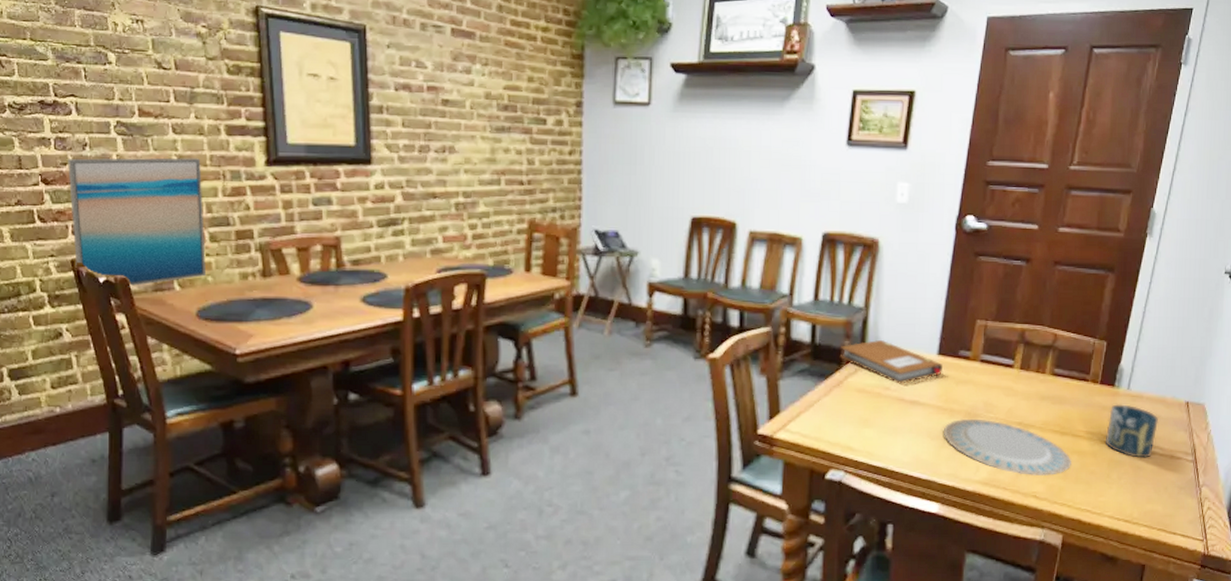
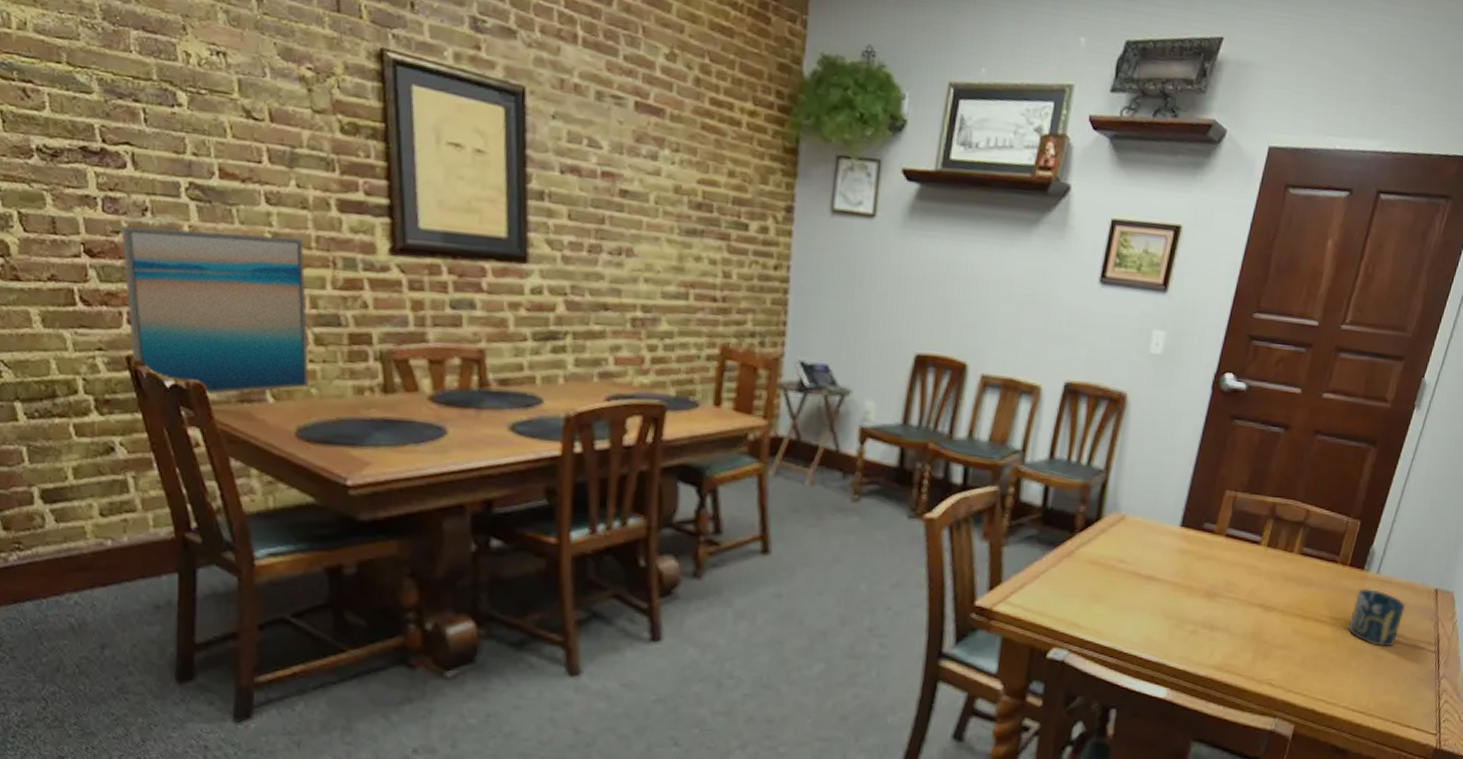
notebook: present [839,340,943,384] -> none [1072,507,1185,557]
plate: present [943,418,1071,476] -> none [1178,597,1311,662]

